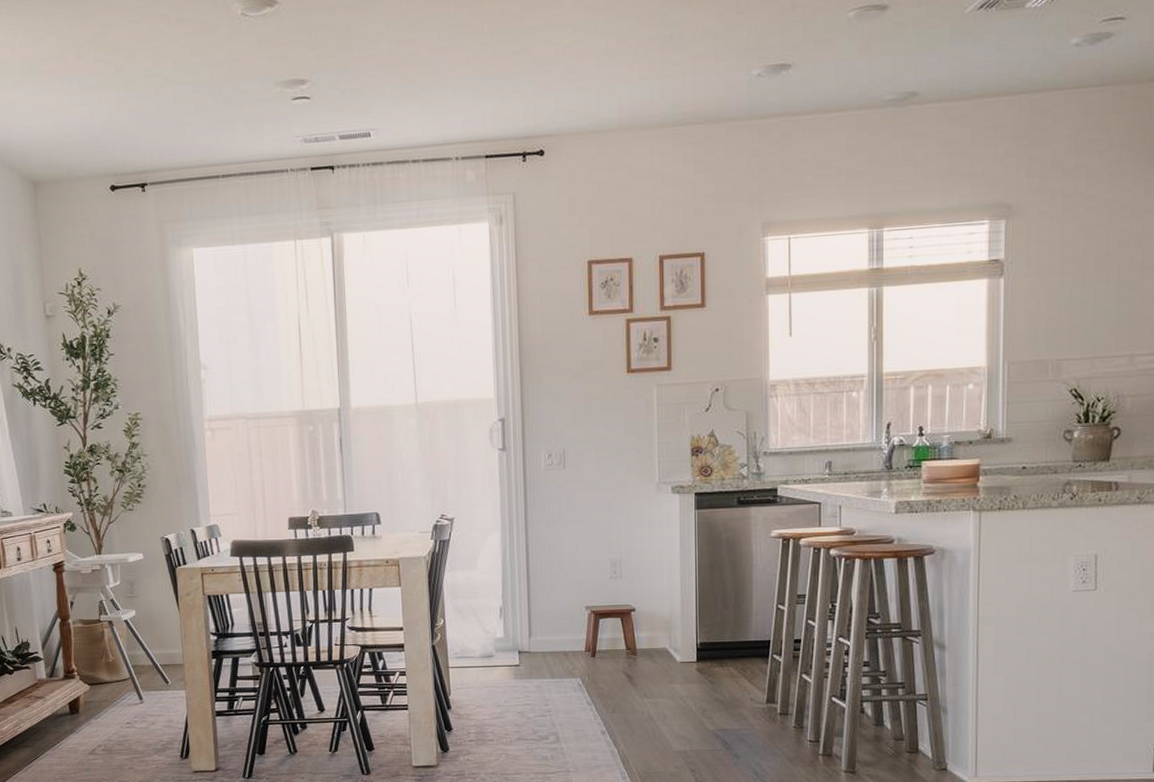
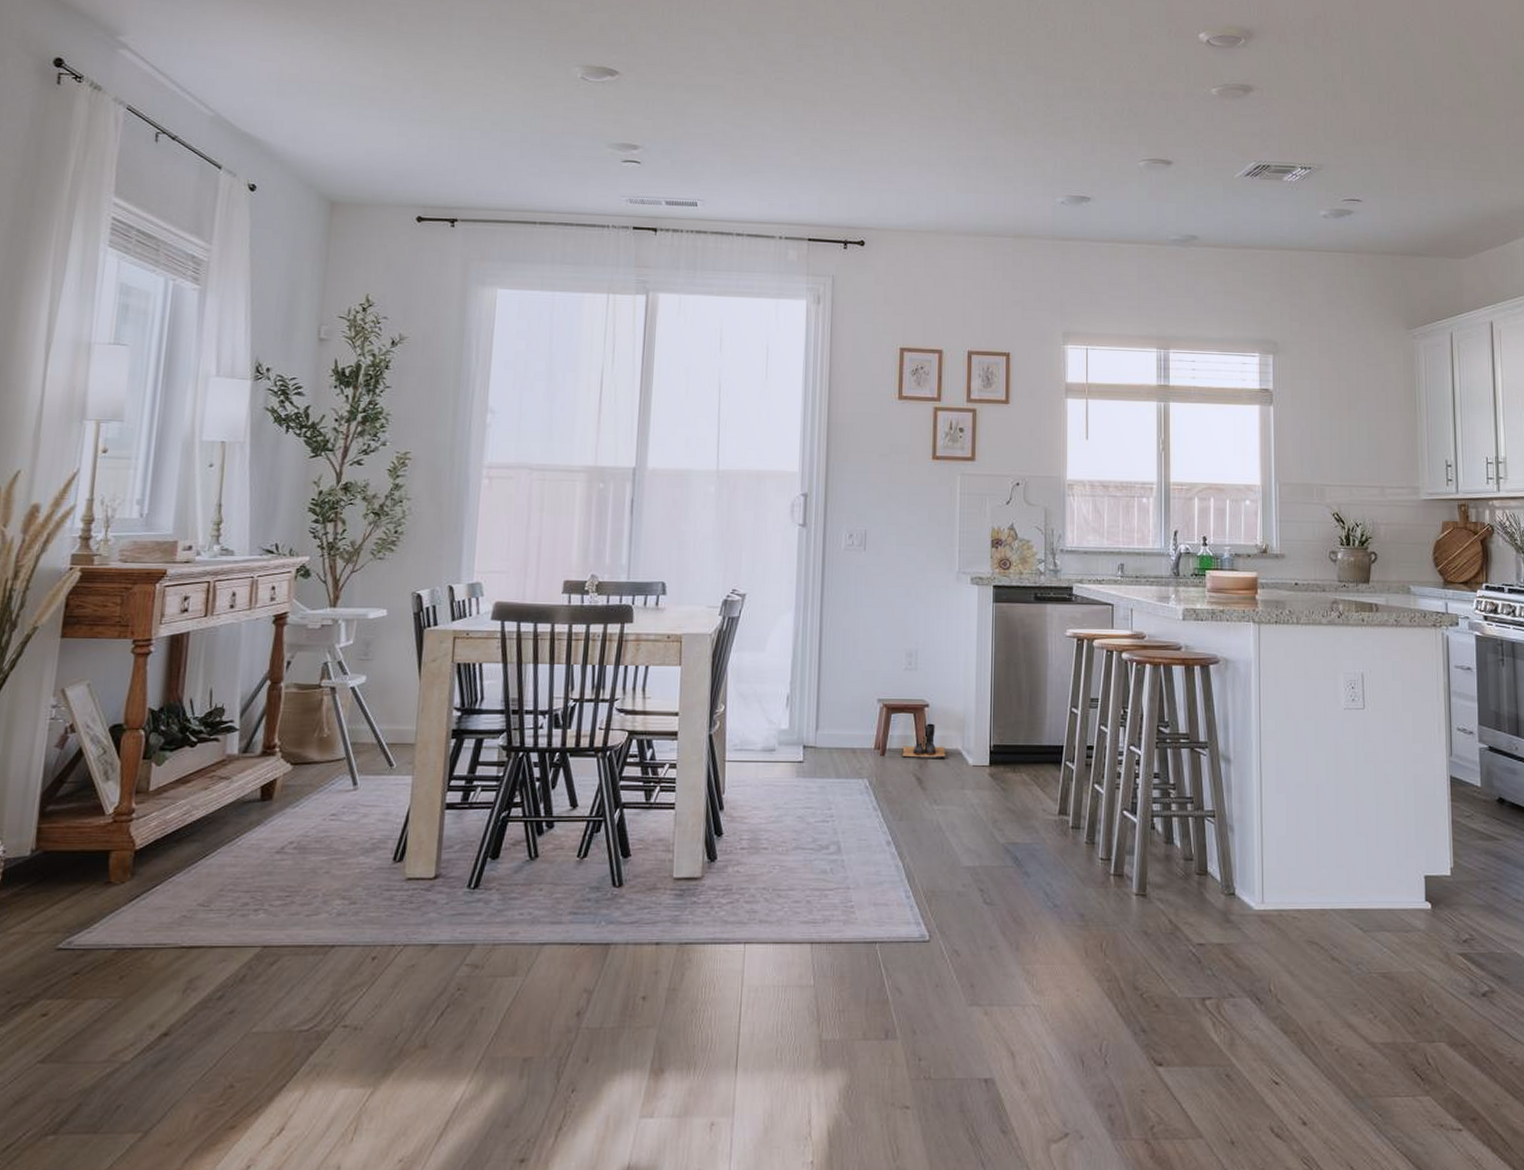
boots: none [611,626,654,658] -> present [902,723,946,758]

